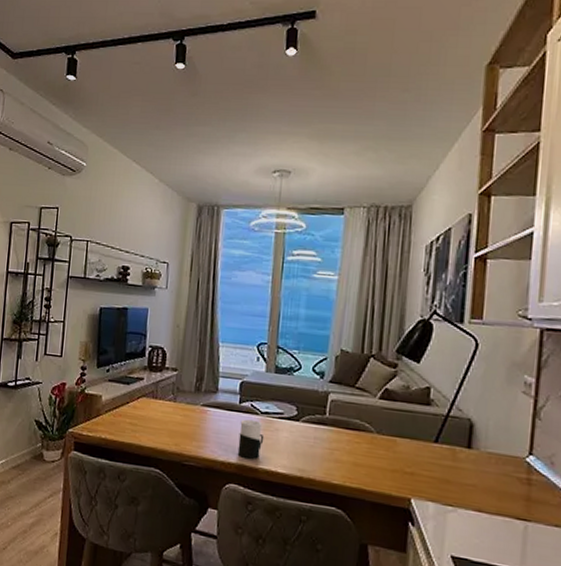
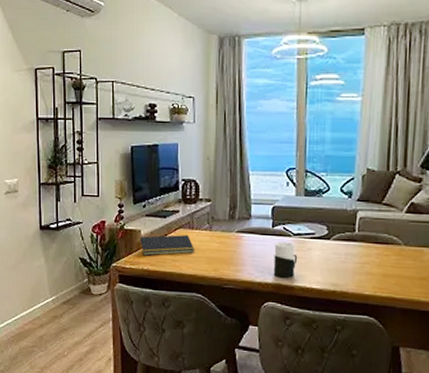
notepad: none [98,402,157,425] -> present [139,235,195,256]

